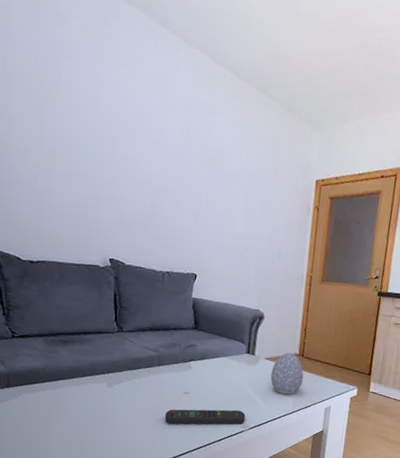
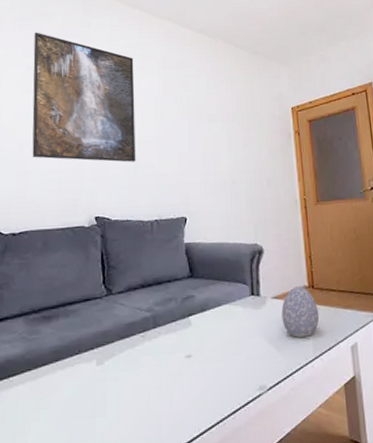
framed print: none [46,36,157,210] -> present [32,32,136,162]
remote control: present [164,409,246,425] -> none [165,367,261,401]

